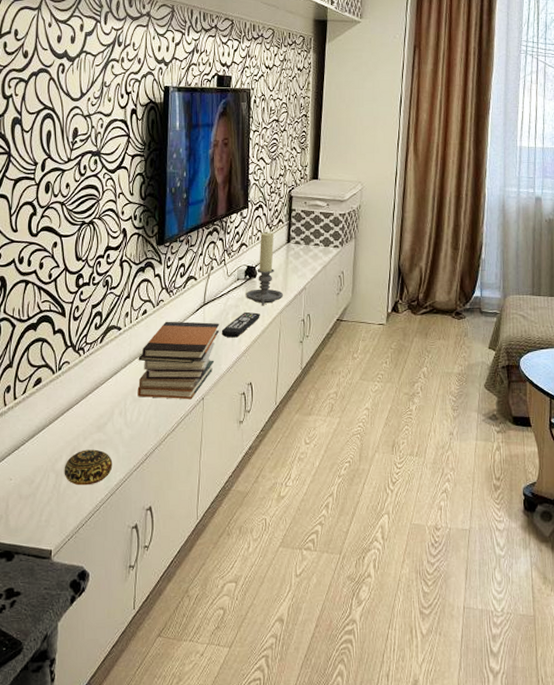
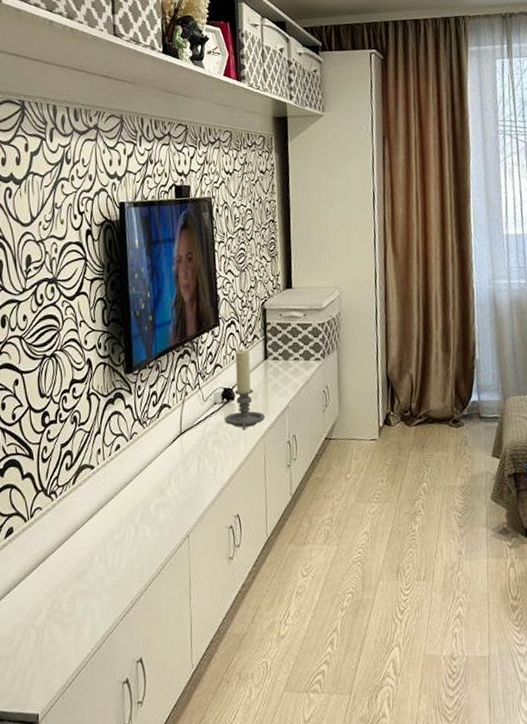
decorative ball: present [64,449,113,486] -> none [44,600,97,641]
book stack: present [137,321,220,400] -> none [115,452,199,540]
remote control: present [221,311,260,338] -> none [201,437,242,468]

